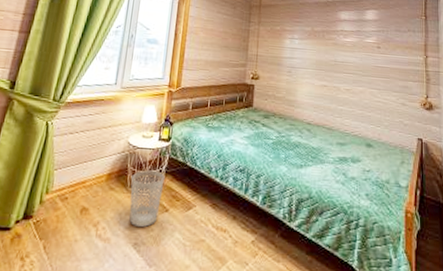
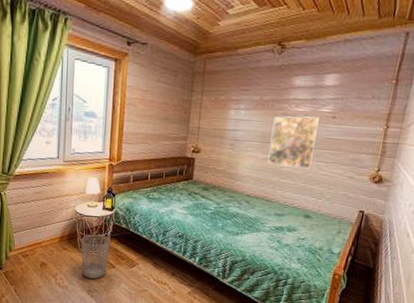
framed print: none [324,45,367,96] -> present [267,116,320,170]

